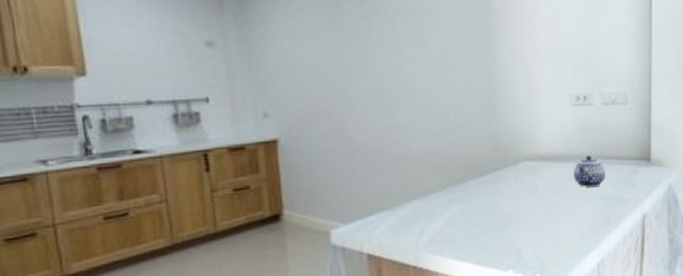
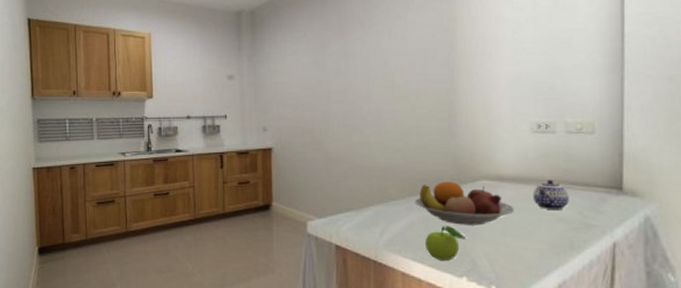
fruit bowl: none [455,165,556,214] -> present [414,181,514,225]
fruit: none [469,216,511,256] -> present [425,226,467,260]

